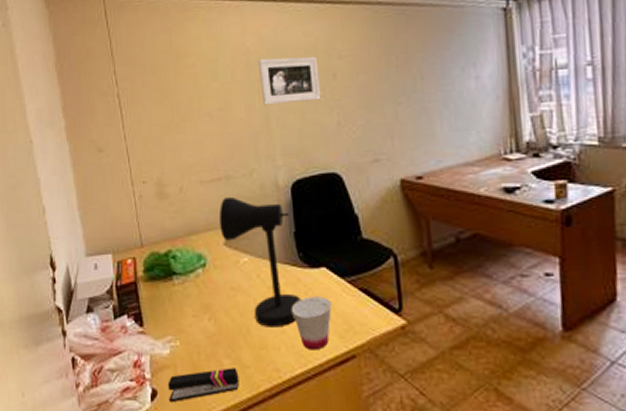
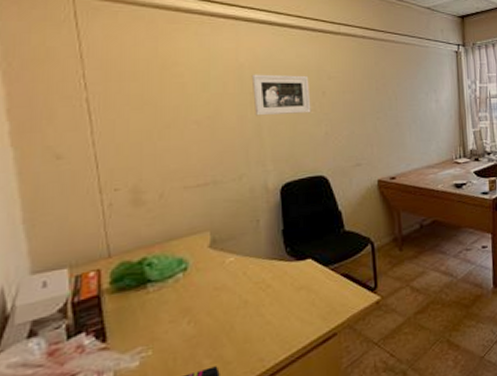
desk lamp: present [219,197,302,328] -> none [205,201,288,321]
cup: present [291,296,332,351] -> none [277,285,316,336]

